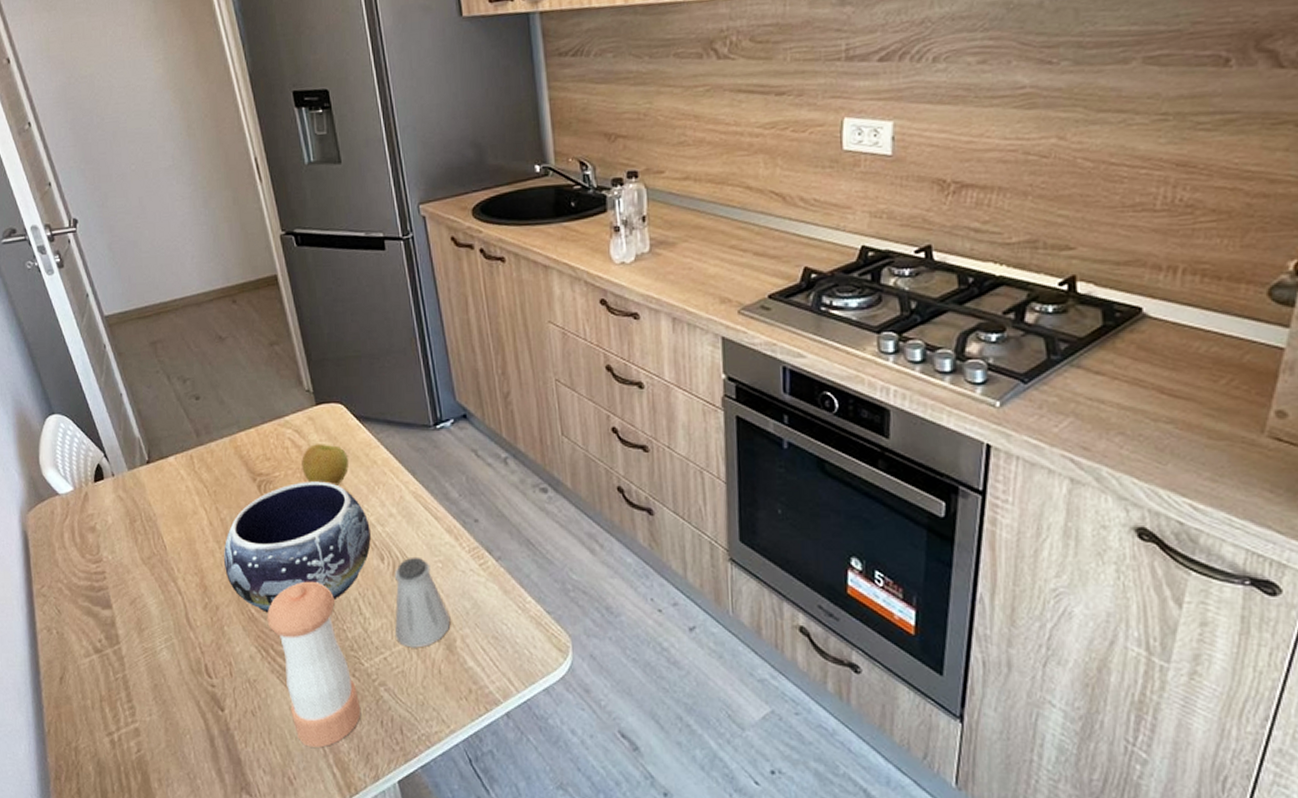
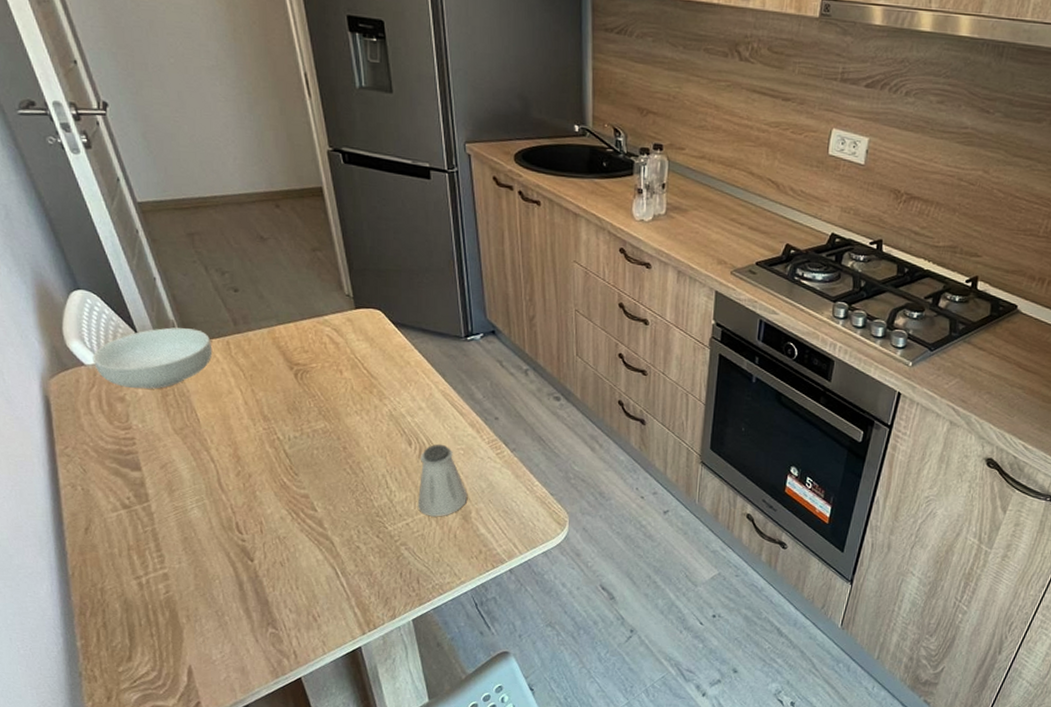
cereal bowl: none [66,445,177,515] -> present [92,327,213,389]
decorative bowl: present [224,481,371,613] -> none [258,374,400,482]
pepper shaker: present [267,581,361,748] -> none [298,458,383,593]
apple: present [301,444,349,486] -> none [339,342,383,380]

